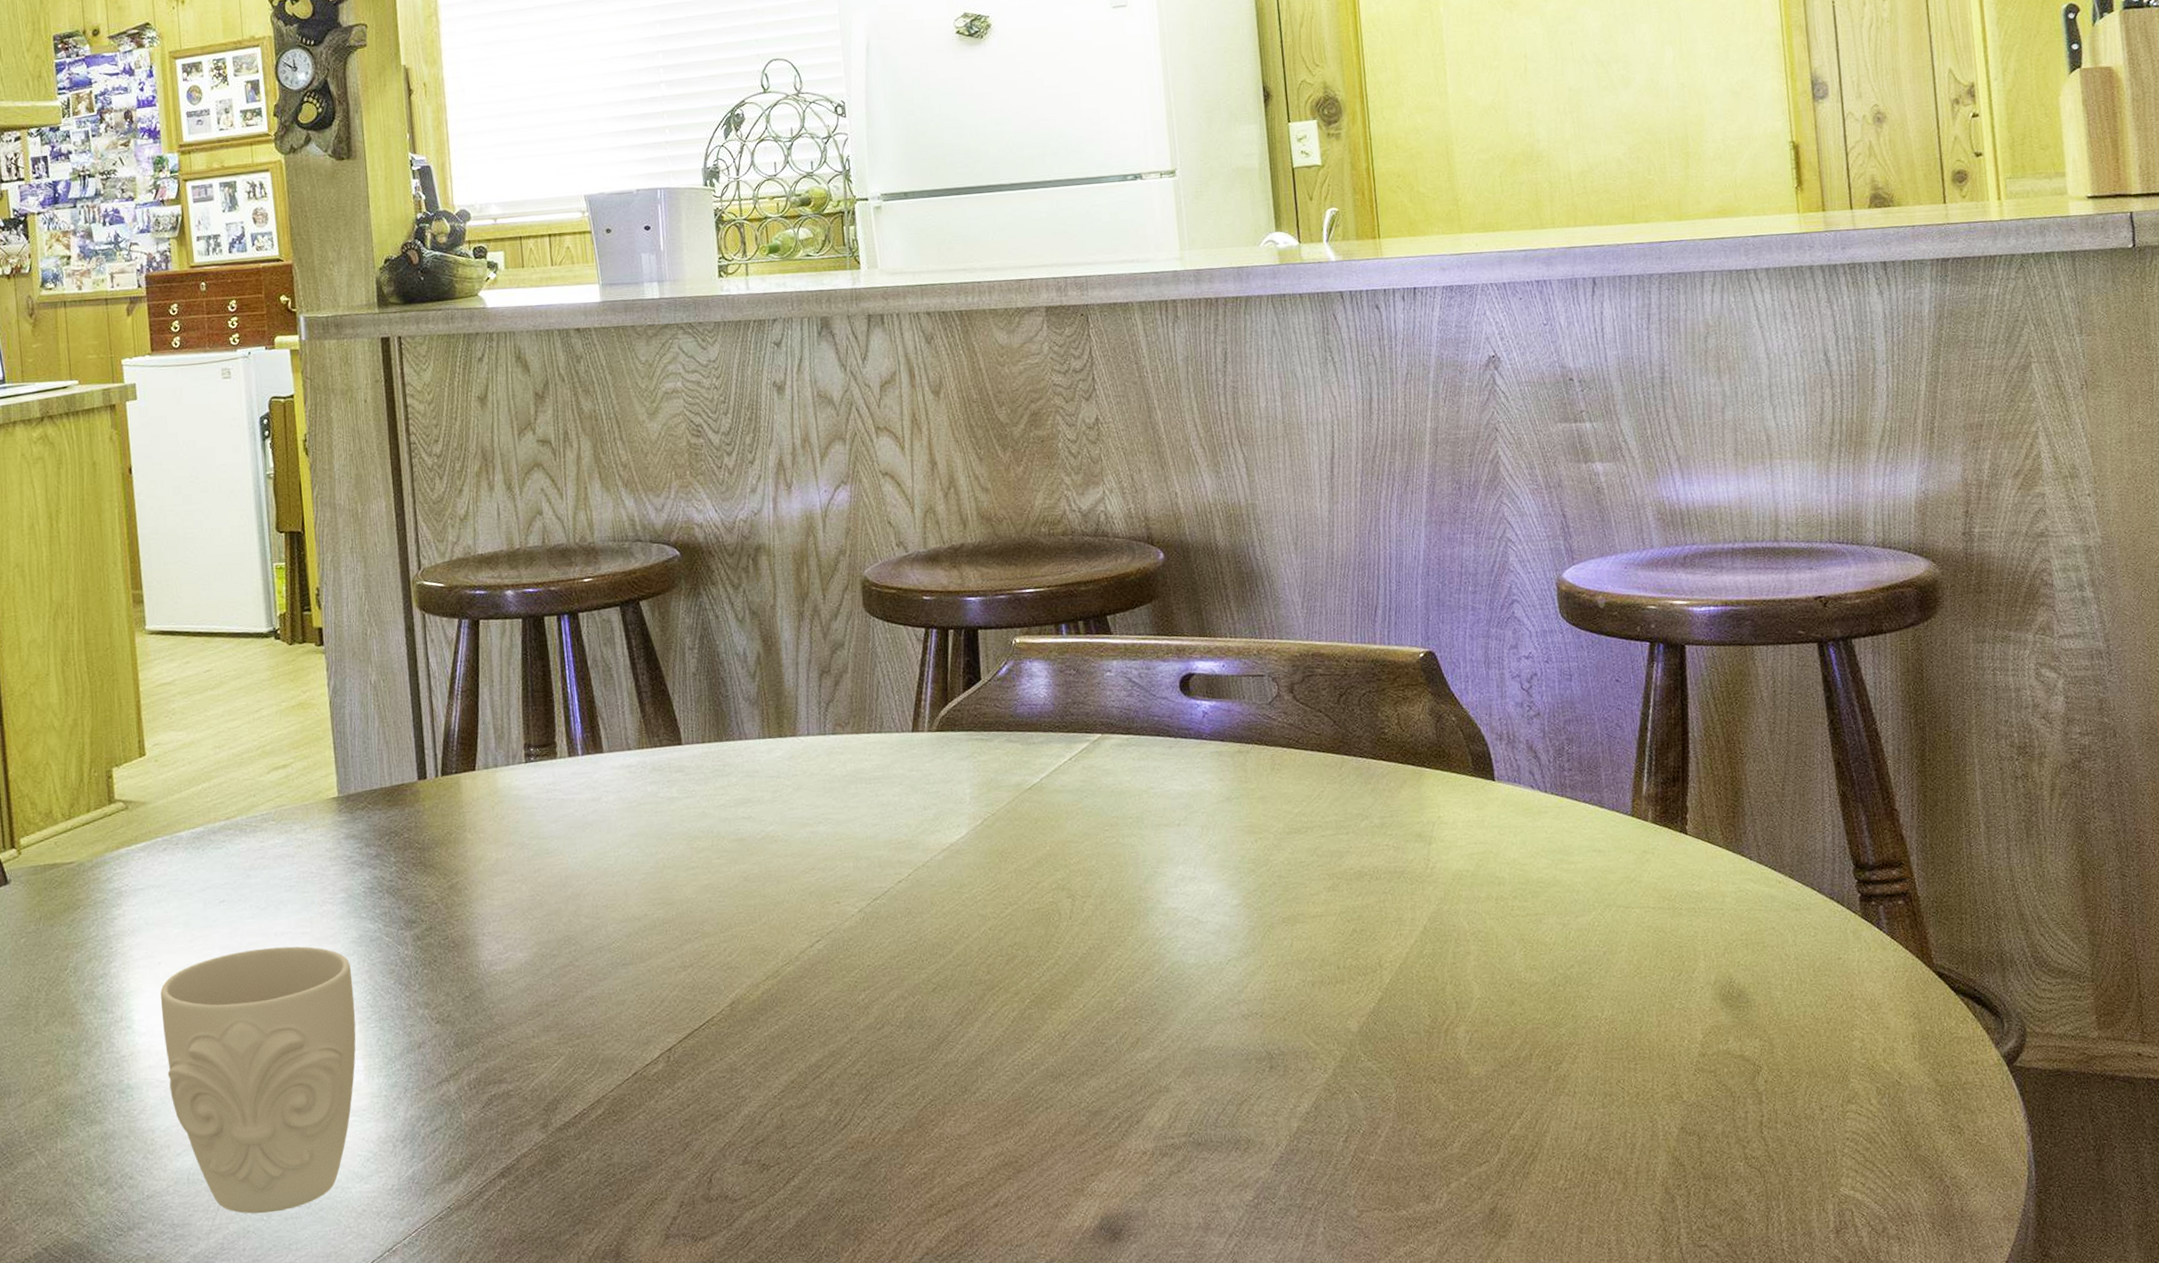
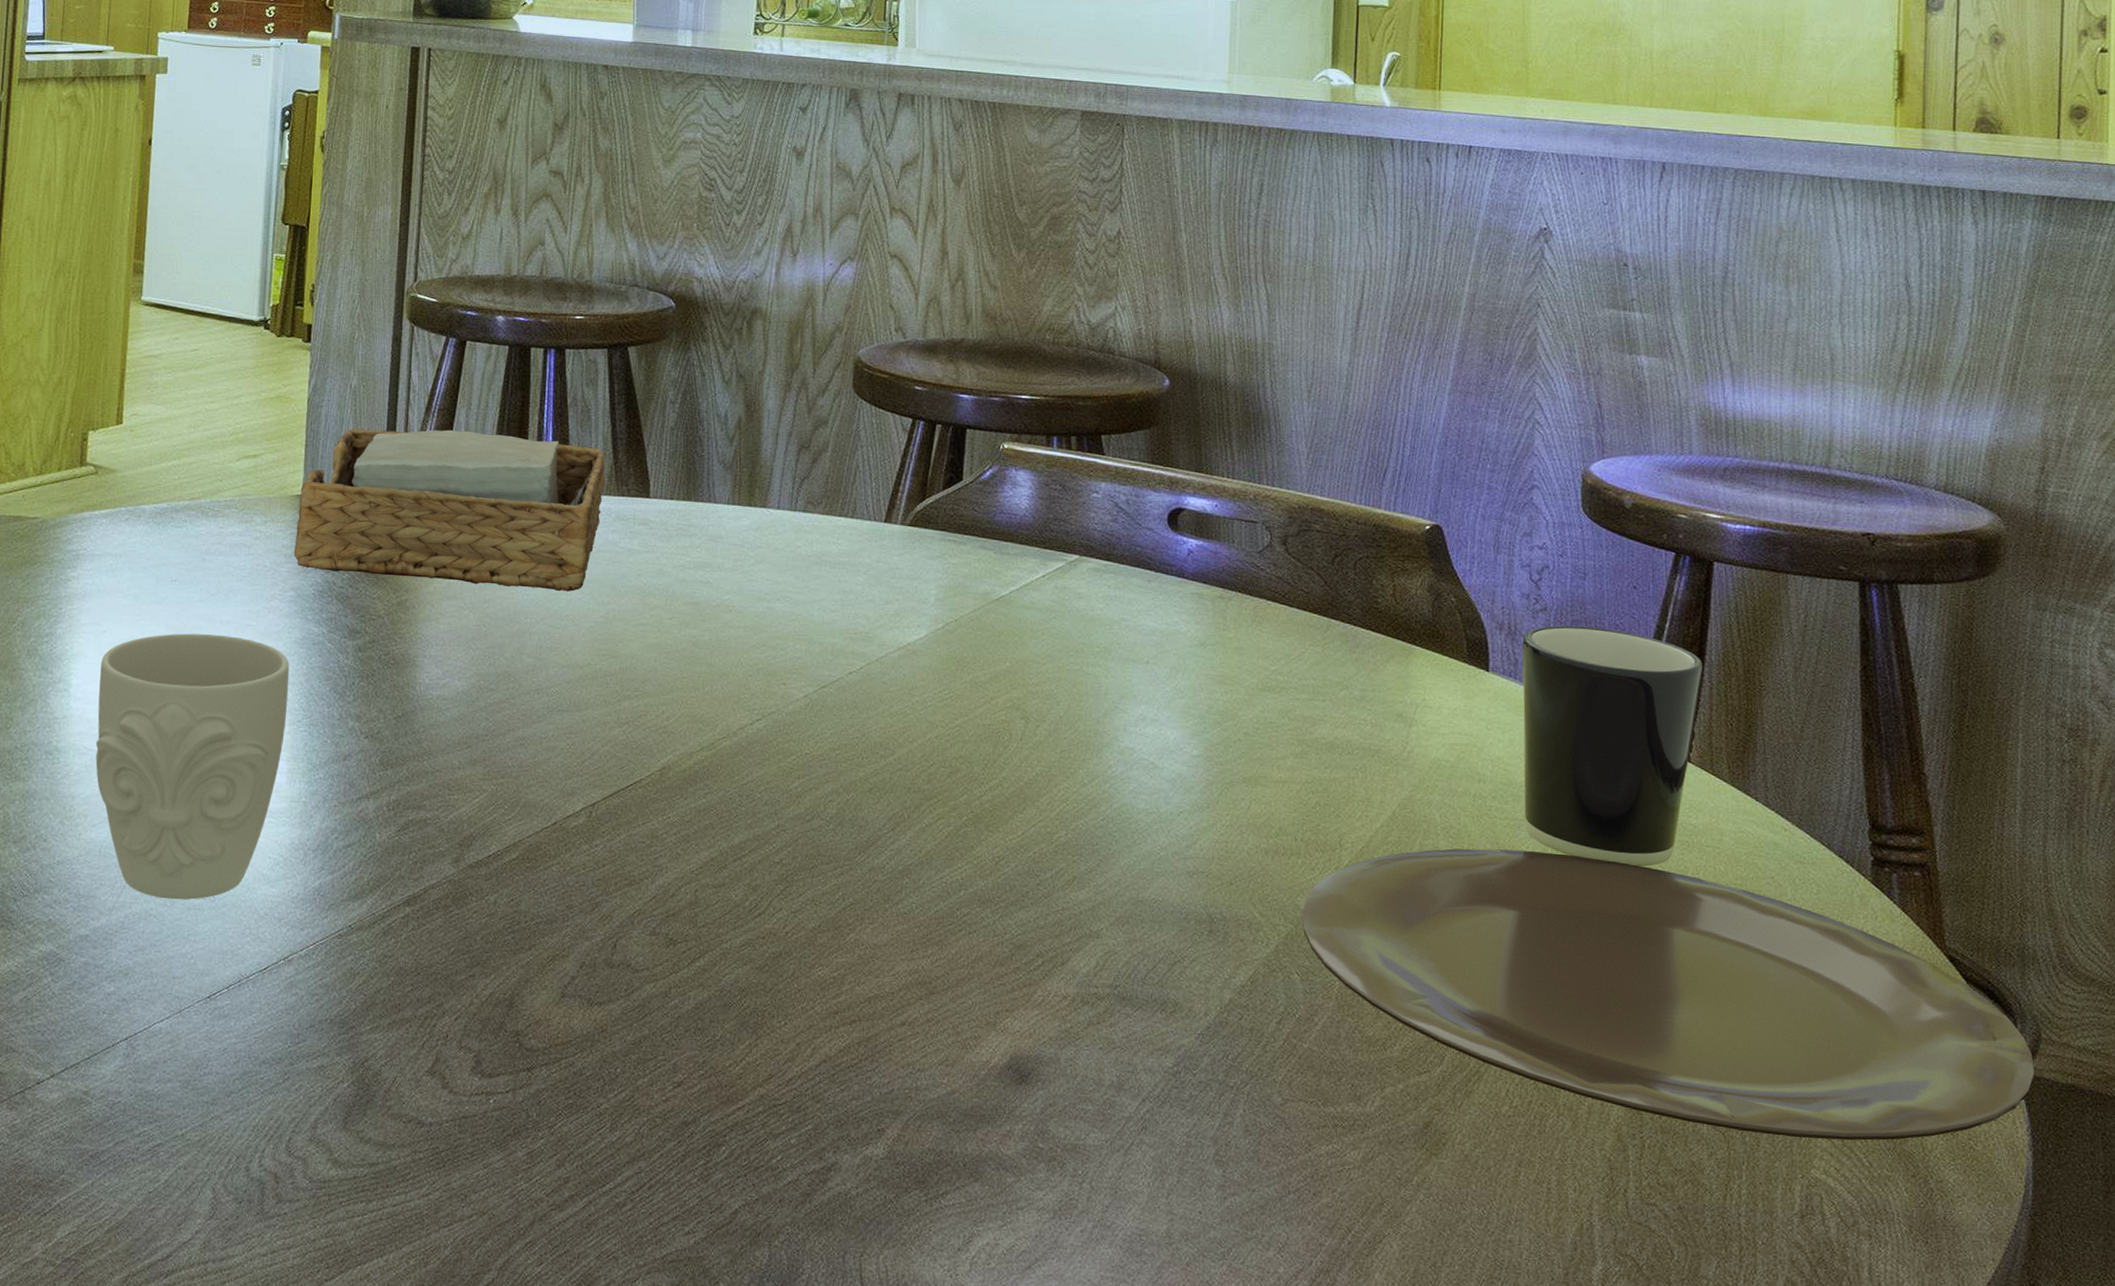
napkin holder: none [336,703,637,867] -> present [294,428,605,592]
plate: none [1353,937,2025,1165] -> present [1302,848,2034,1141]
mug: none [1522,723,1688,940] -> present [1523,625,1703,867]

